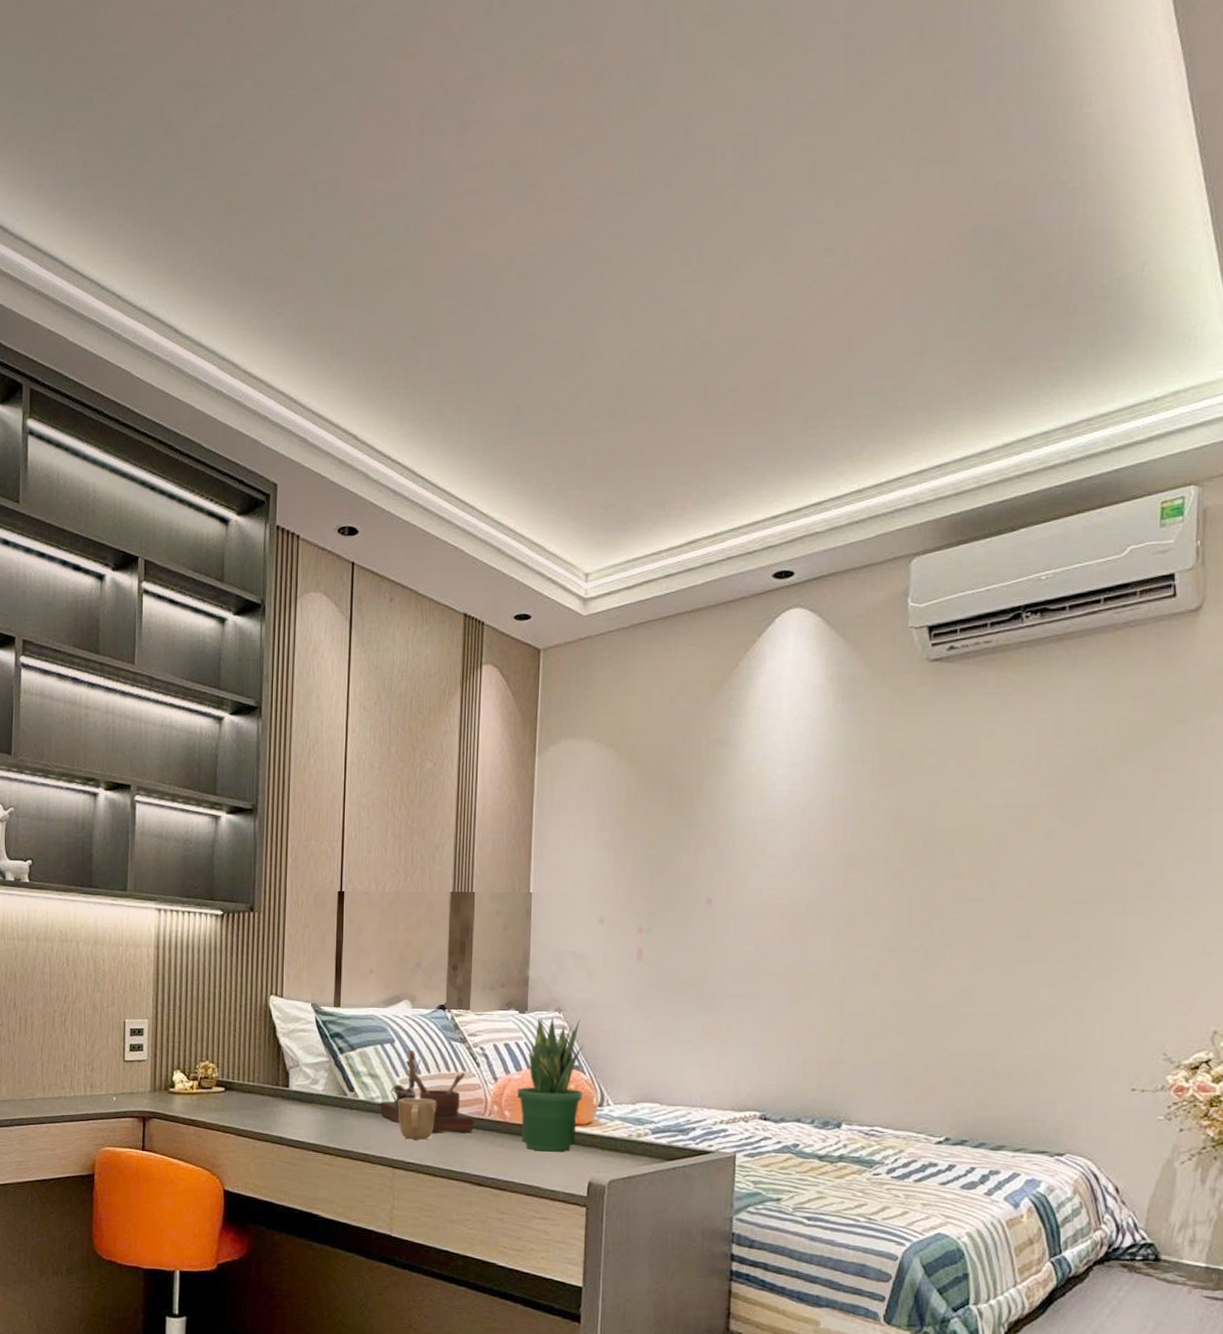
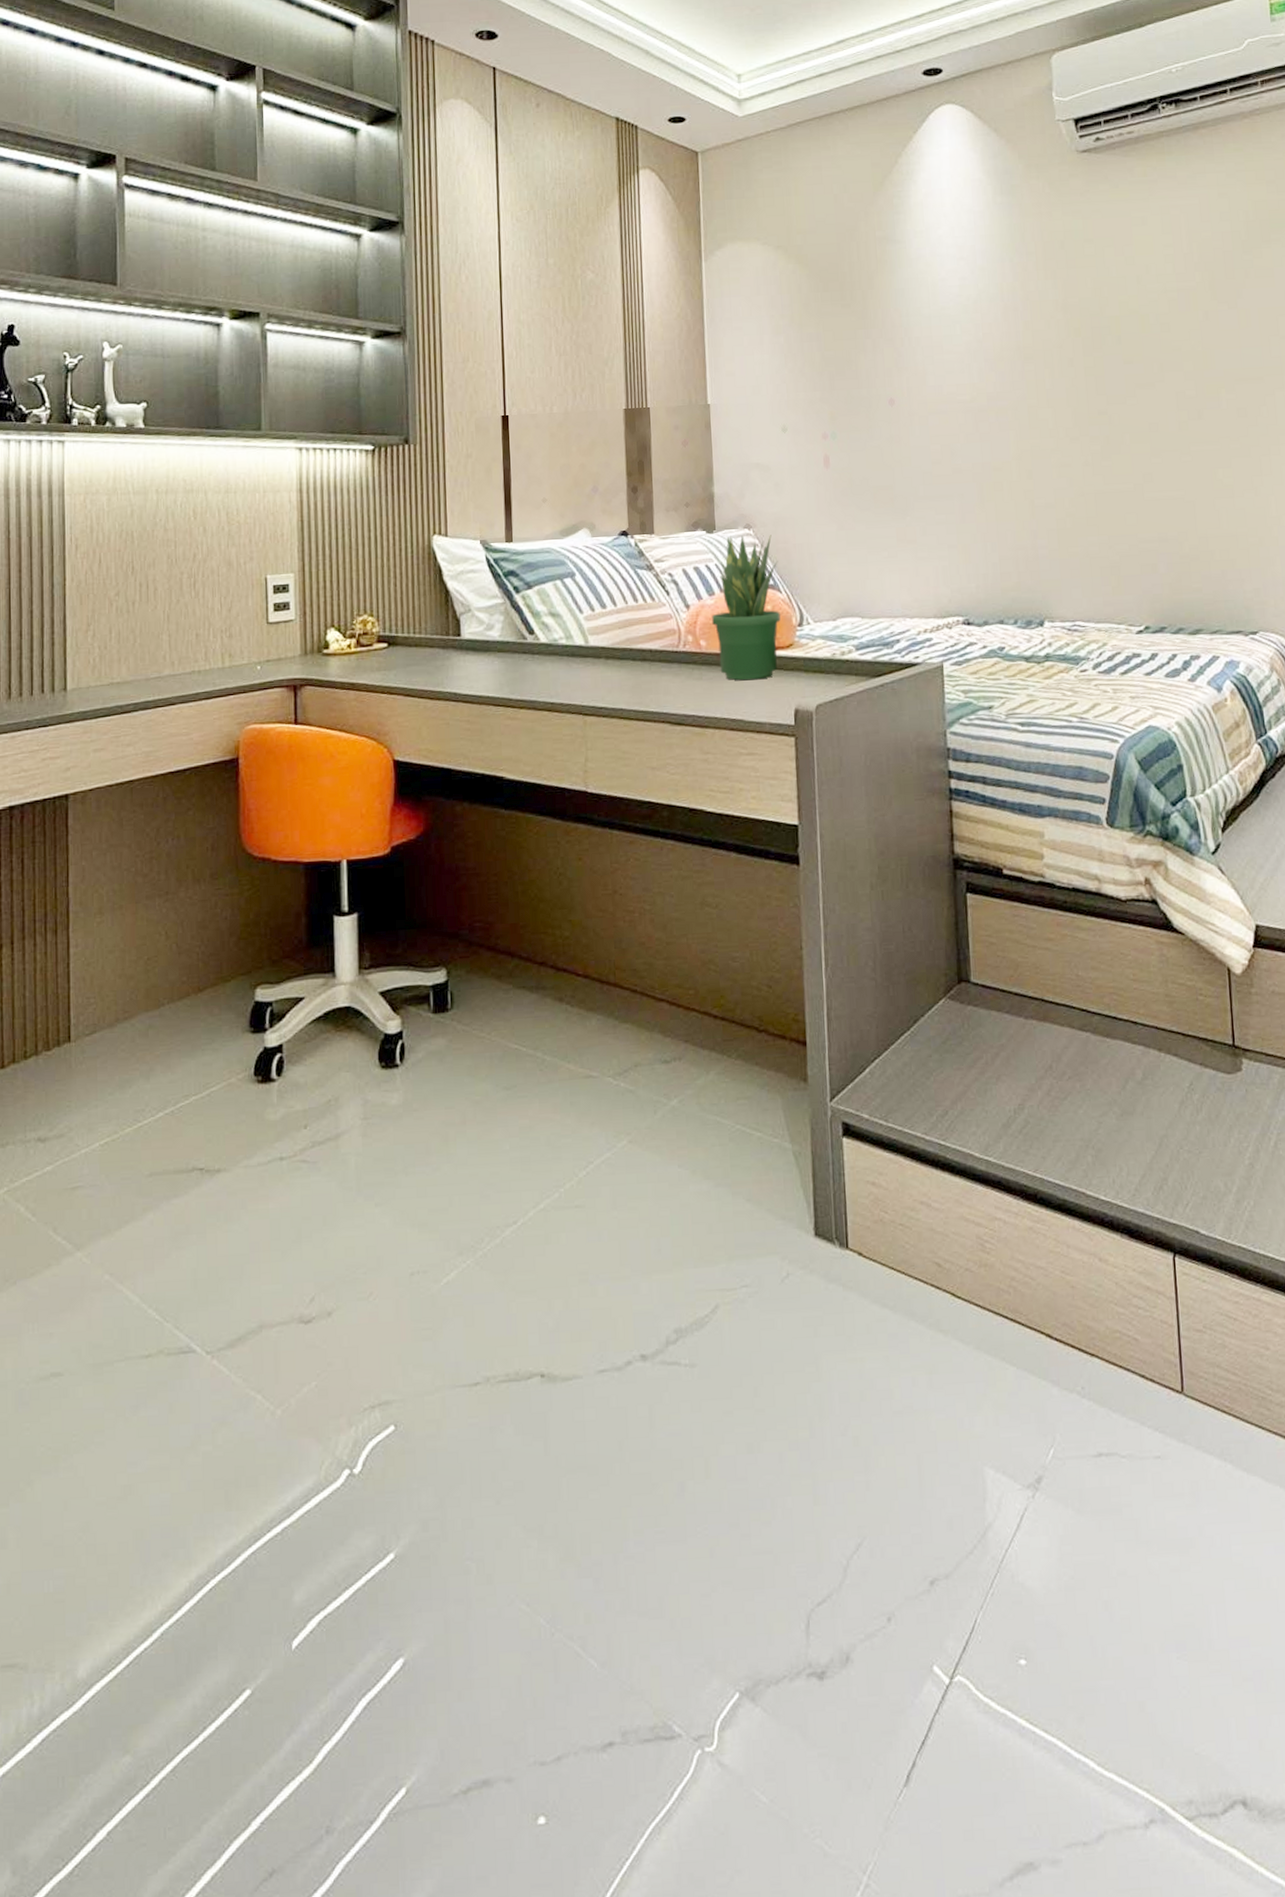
desk organizer: present [380,1050,474,1133] -> none [565,583,668,671]
mug: present [398,1098,436,1140] -> none [583,634,626,682]

